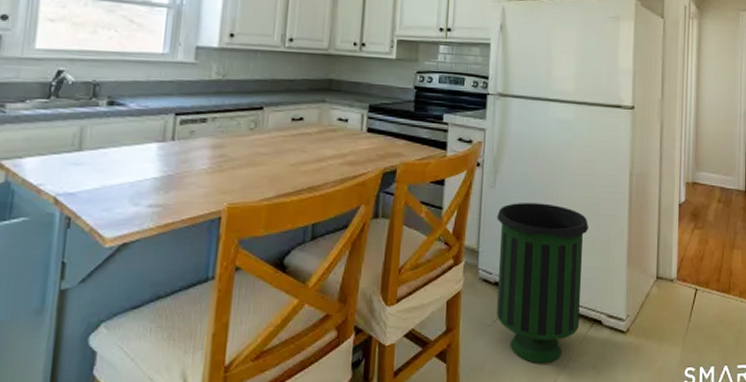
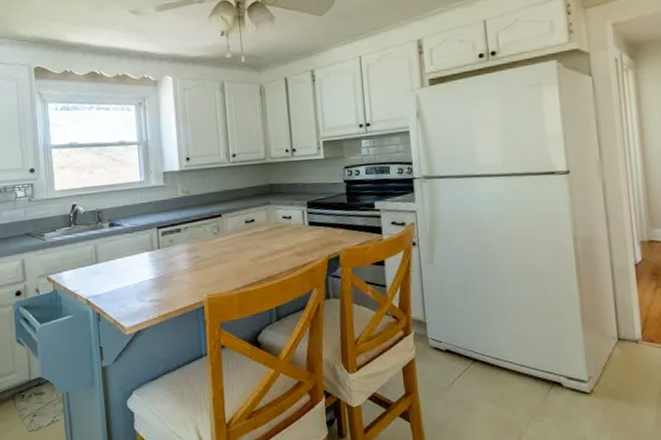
trash can: present [496,203,588,363] -> none [439,274,537,422]

